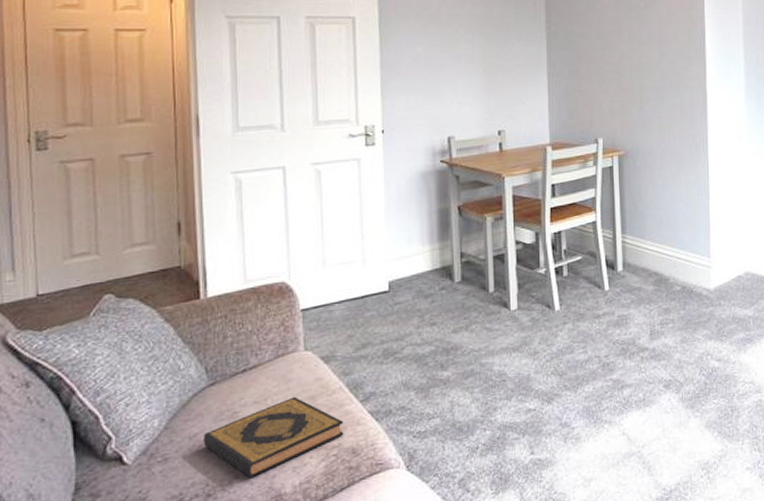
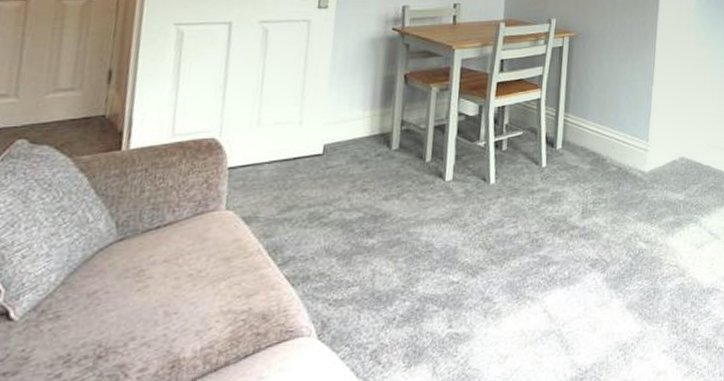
hardback book: present [203,396,344,477] -> none [102,257,258,340]

